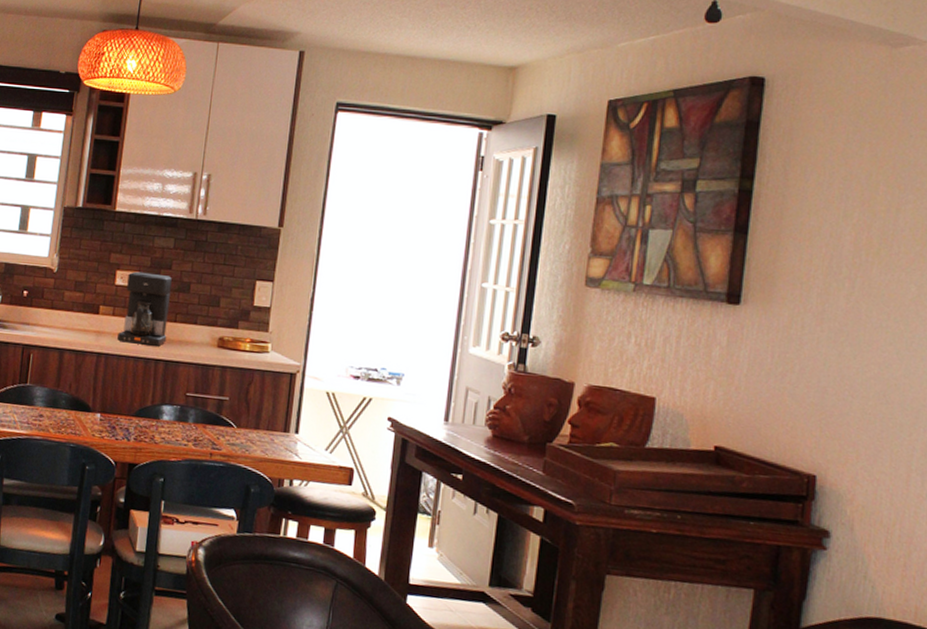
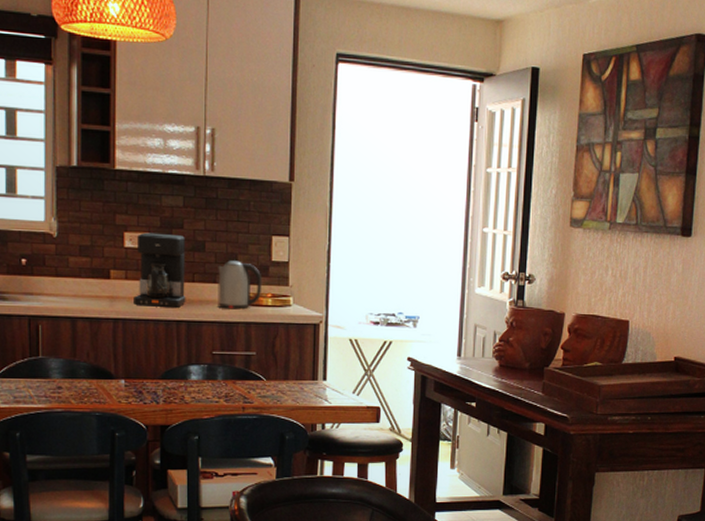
kettle: none [196,303,243,353] -> present [218,260,262,310]

